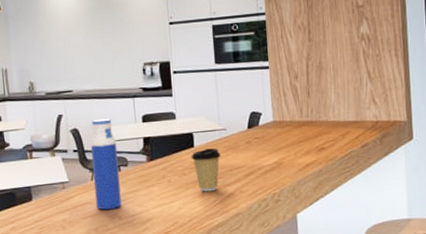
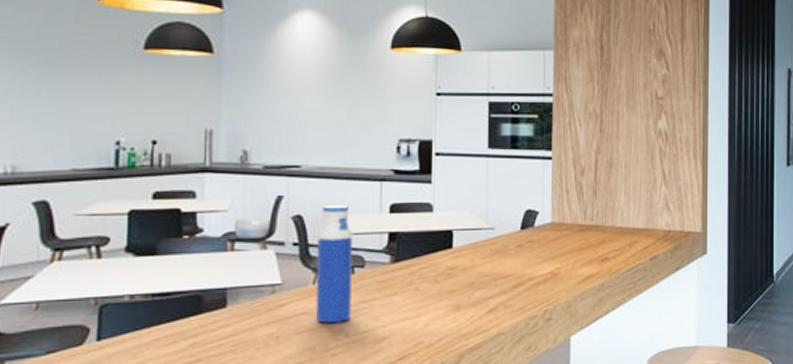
coffee cup: present [191,148,221,192] -> none [447,251,485,305]

